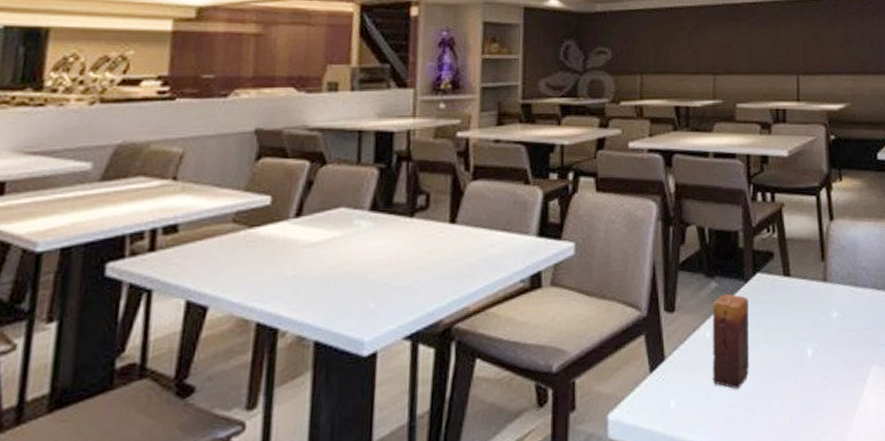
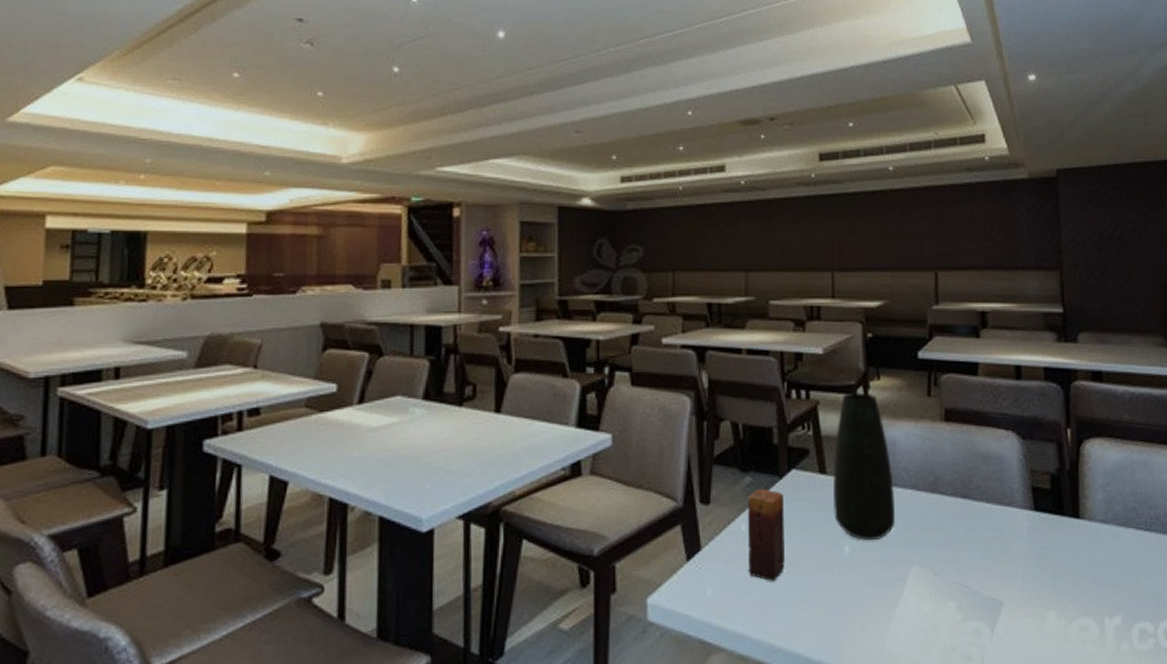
vase: none [797,194,856,342] -> present [833,392,895,541]

